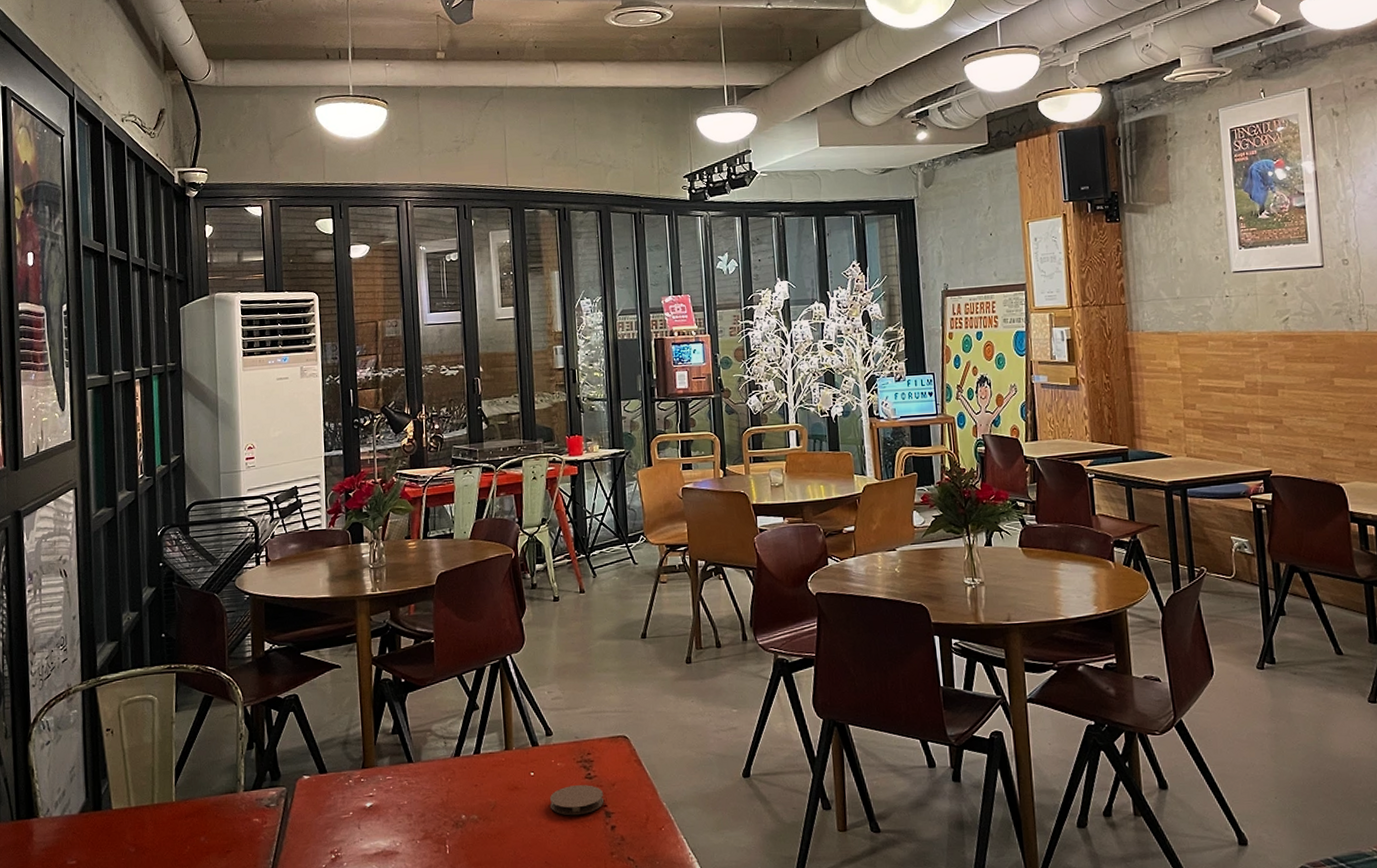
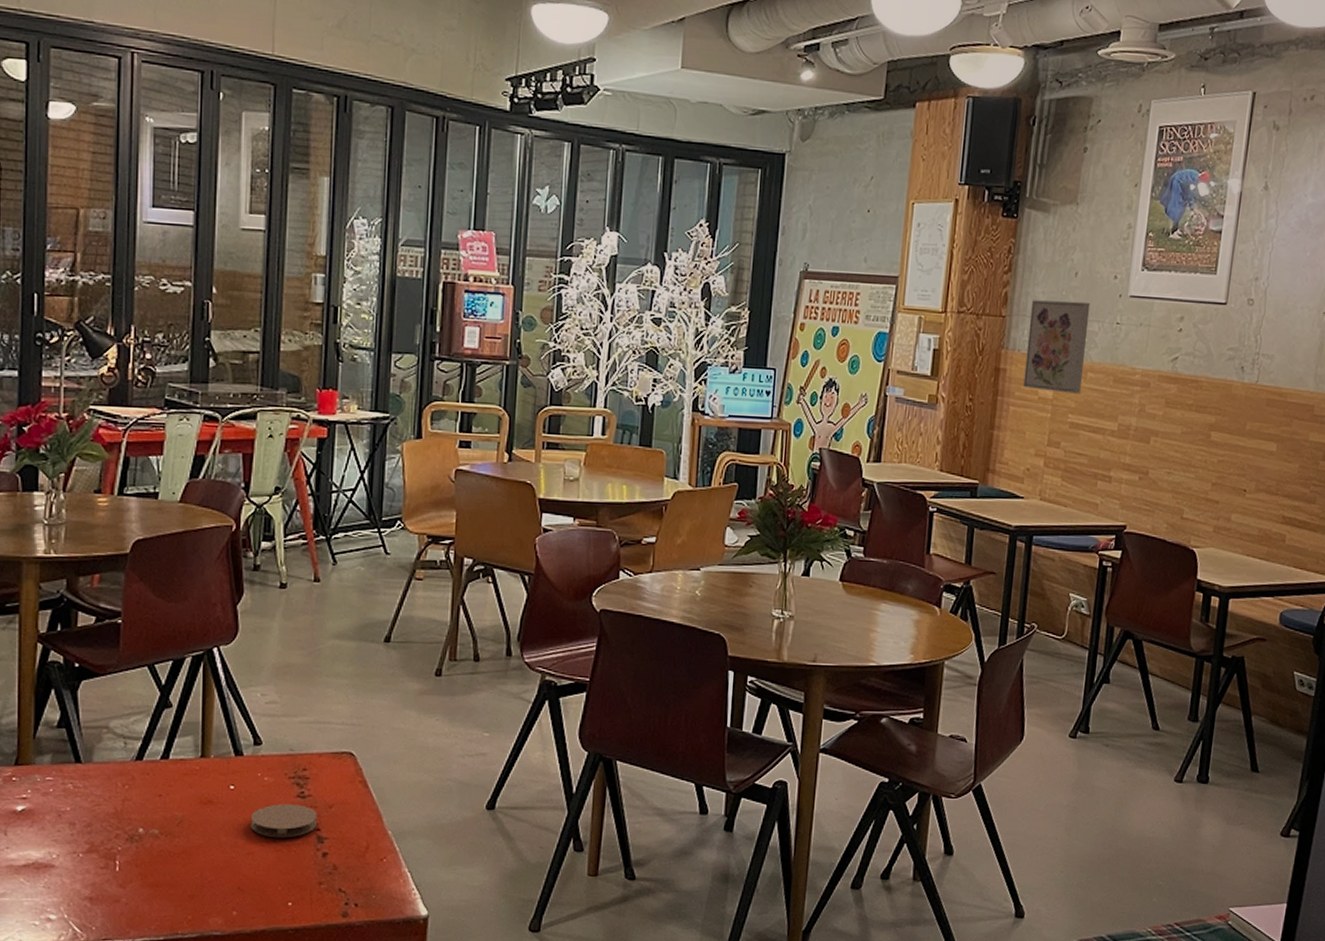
wall art: none [1145,282,1205,362] -> present [1023,300,1091,394]

